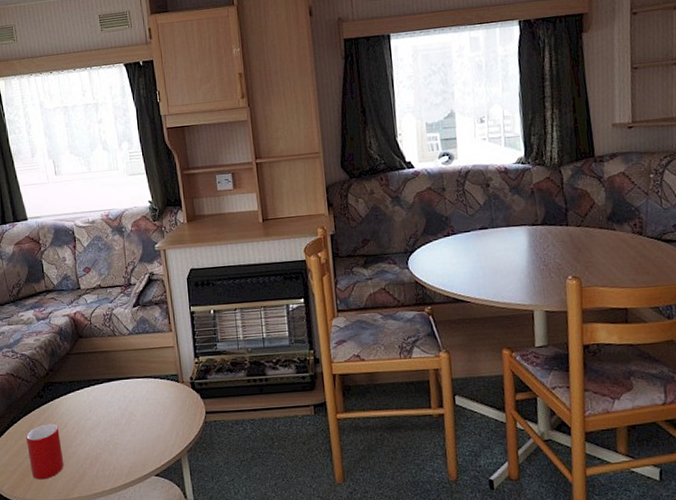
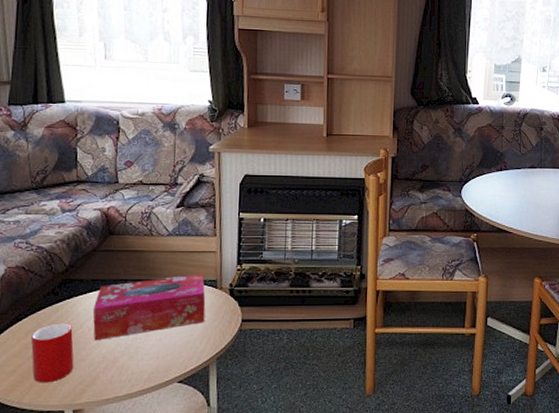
tissue box: none [73,368,172,439] -> present [92,273,206,341]

